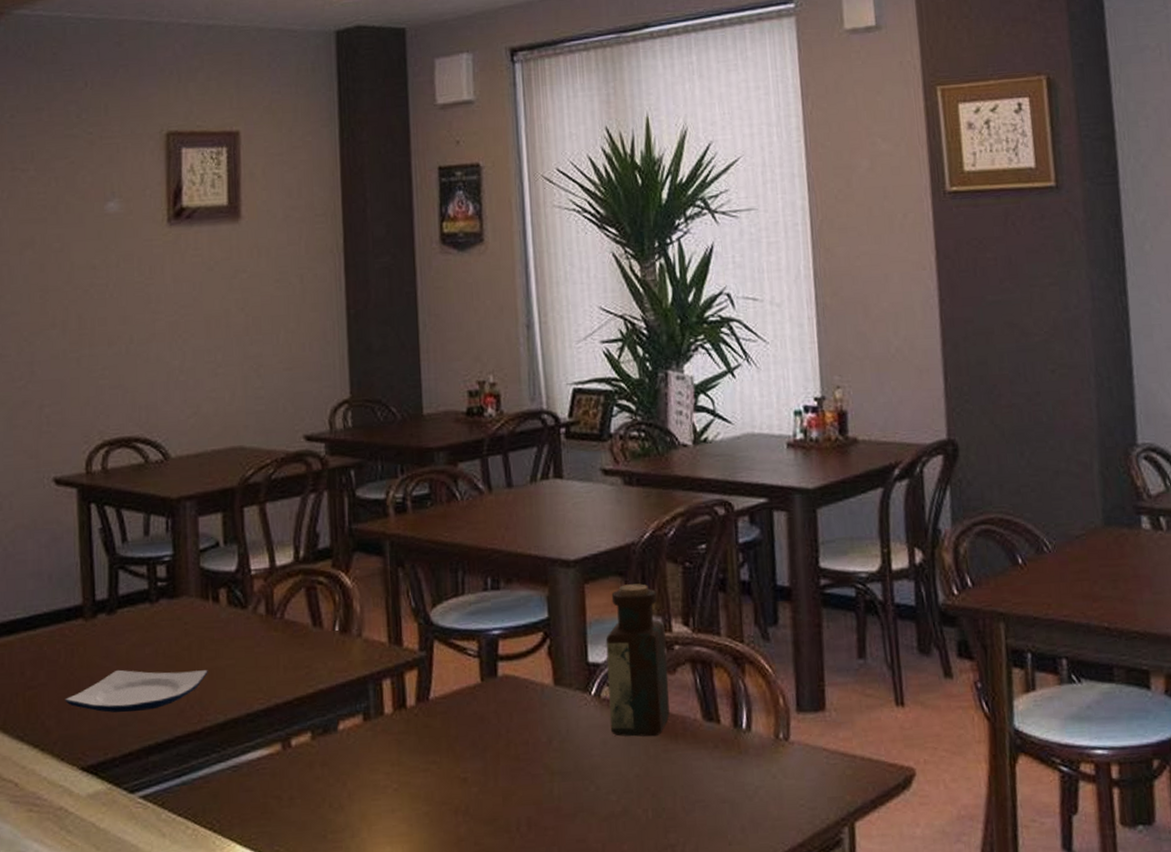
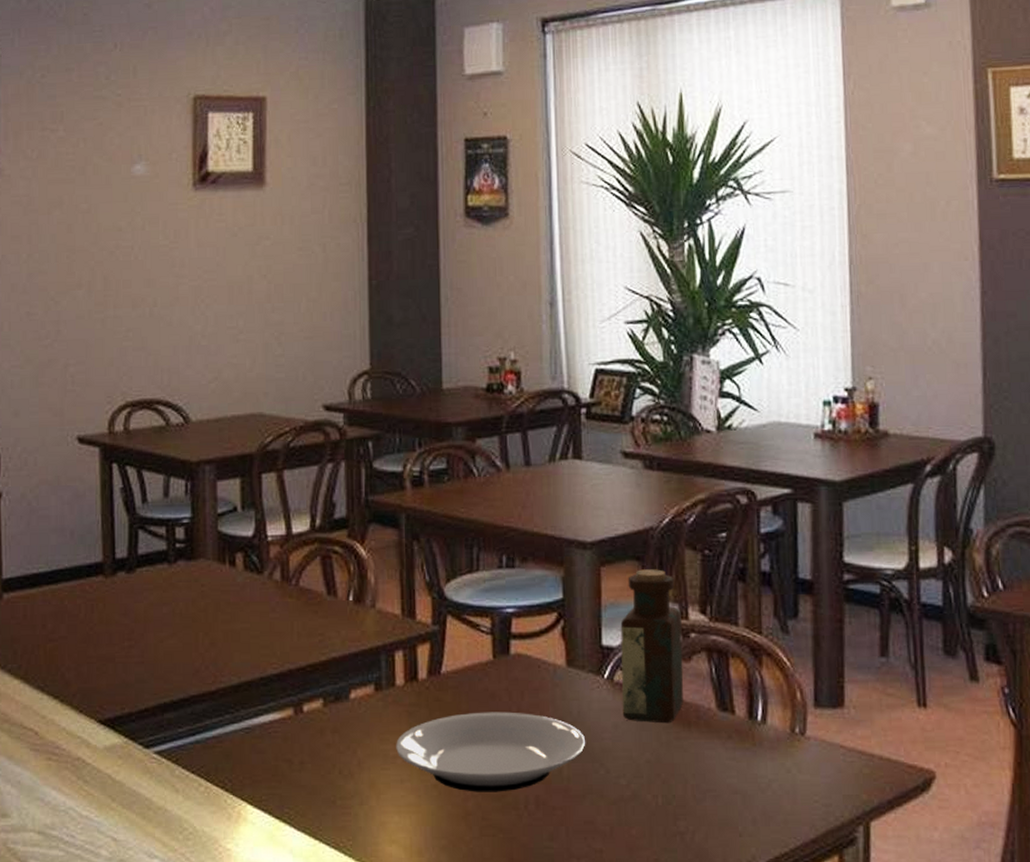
plate: present [65,669,208,713] -> none [84,627,223,669]
plate: none [386,734,575,818] -> present [396,712,585,792]

